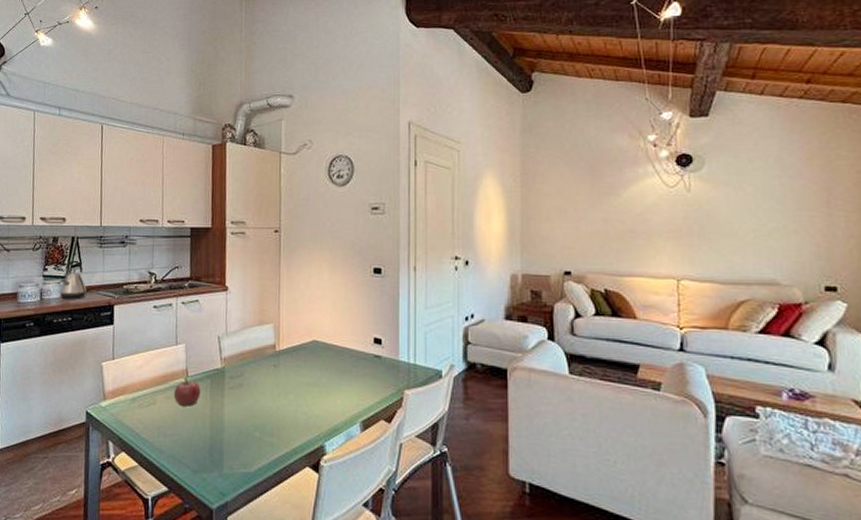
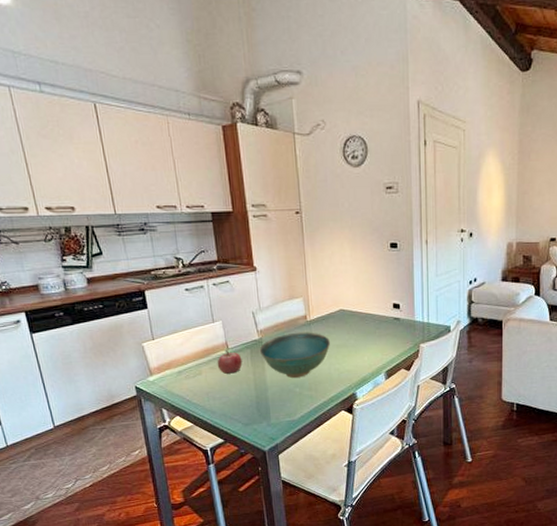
kettle: present [59,260,87,300] -> none [83,249,114,289]
bowl: none [220,363,300,419] -> present [259,332,331,378]

